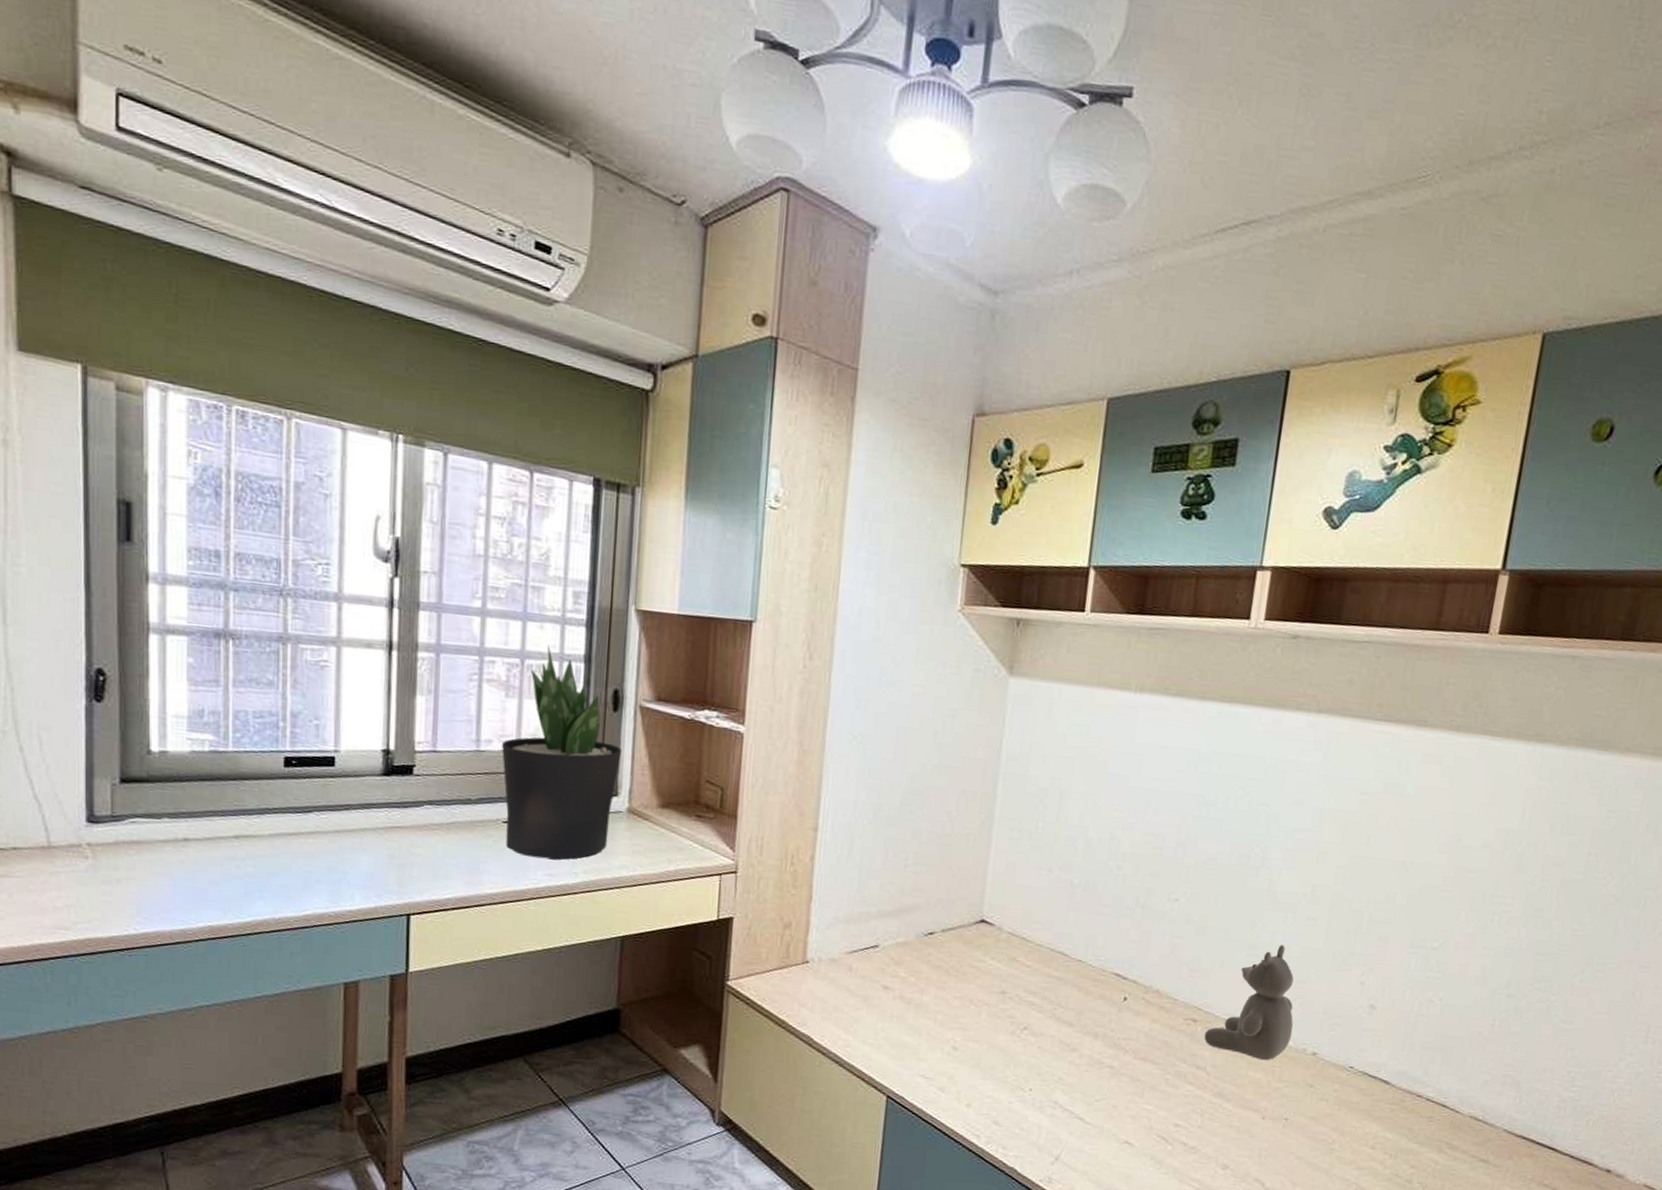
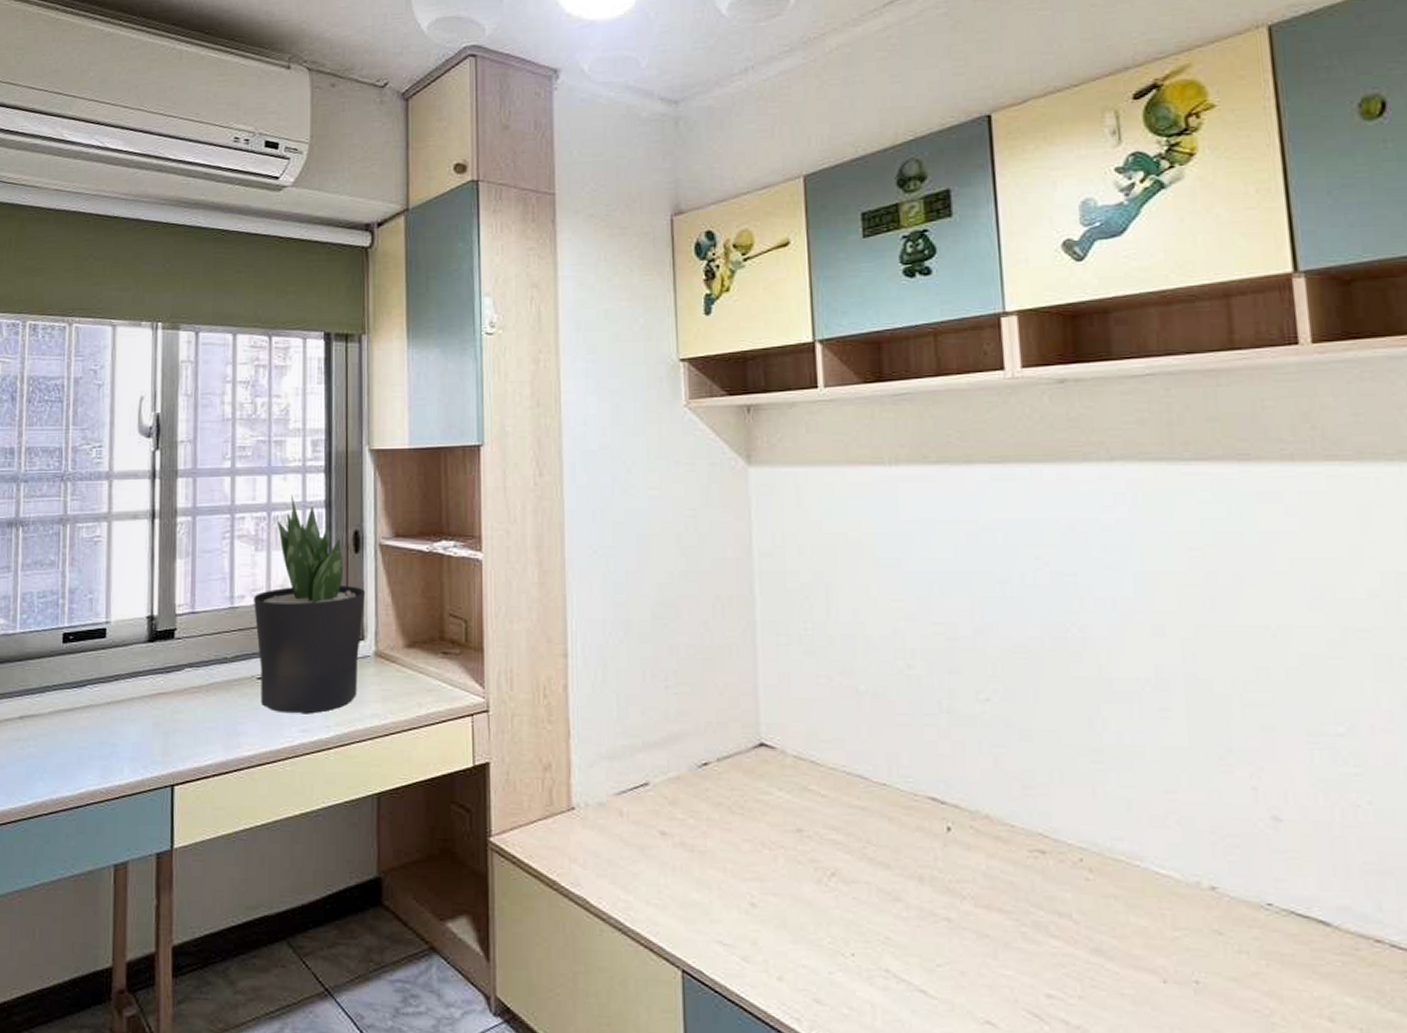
stuffed animal: present [1204,944,1294,1061] -> none [1059,745,1177,902]

